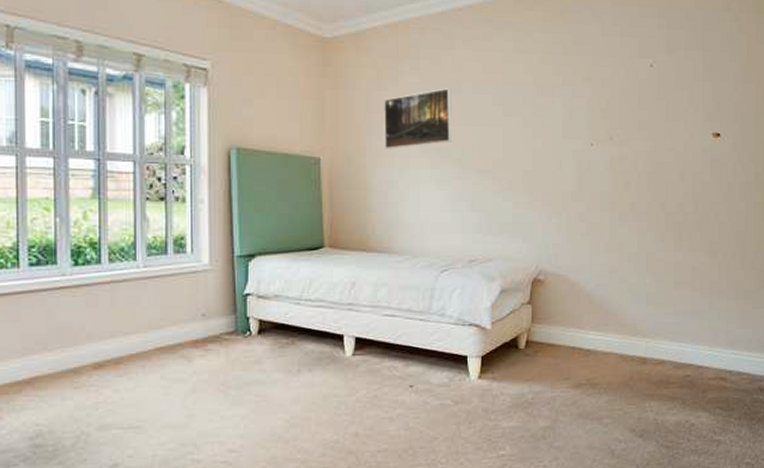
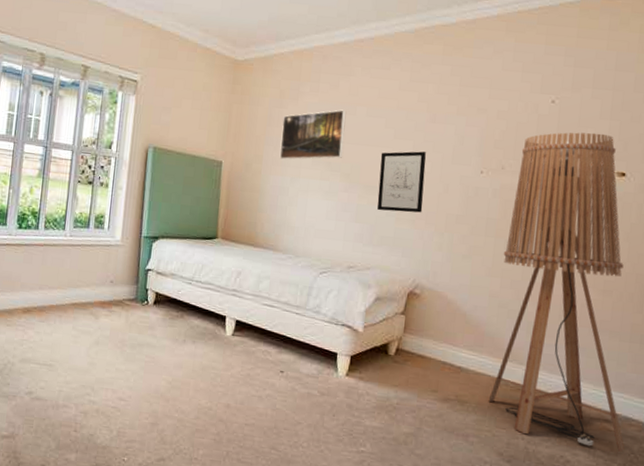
wall art: none [491,128,538,196] -> present [377,151,426,213]
floor lamp: none [617,95,739,407] -> present [488,132,625,452]

